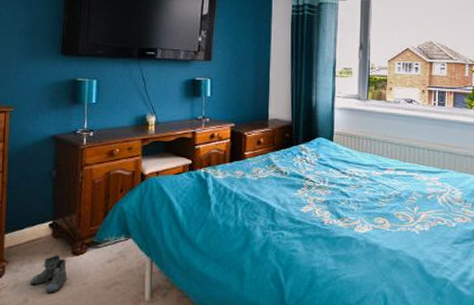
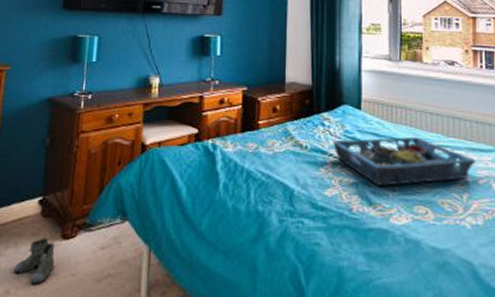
serving tray: none [309,162,427,203] -> present [333,136,477,186]

